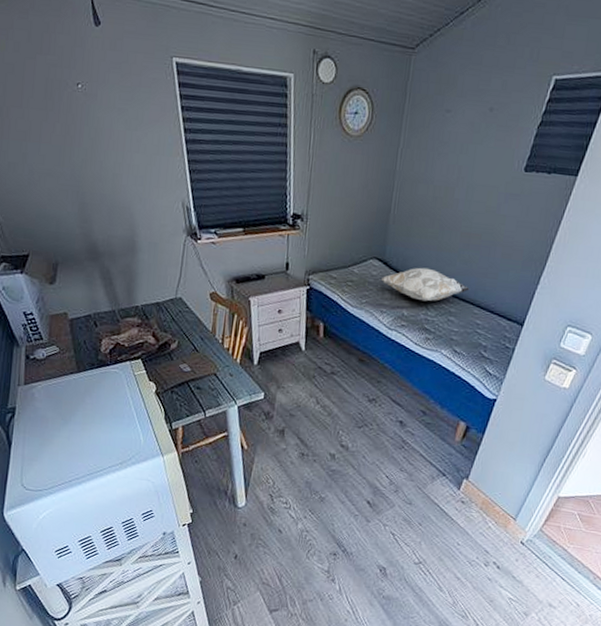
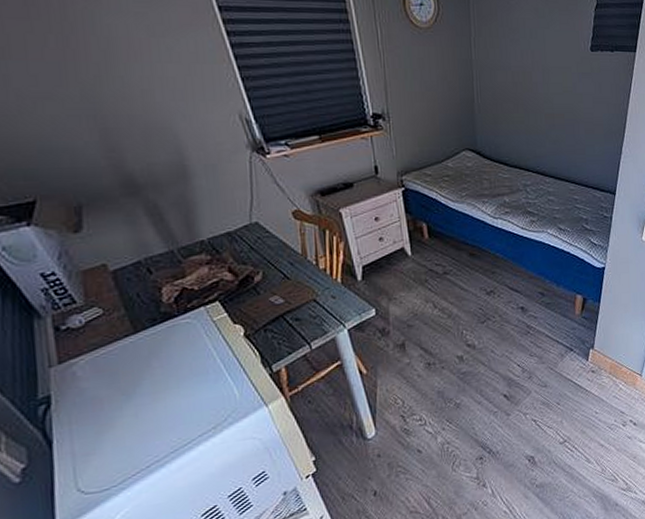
decorative pillow: present [380,267,469,302] -> none [476,152,562,186]

